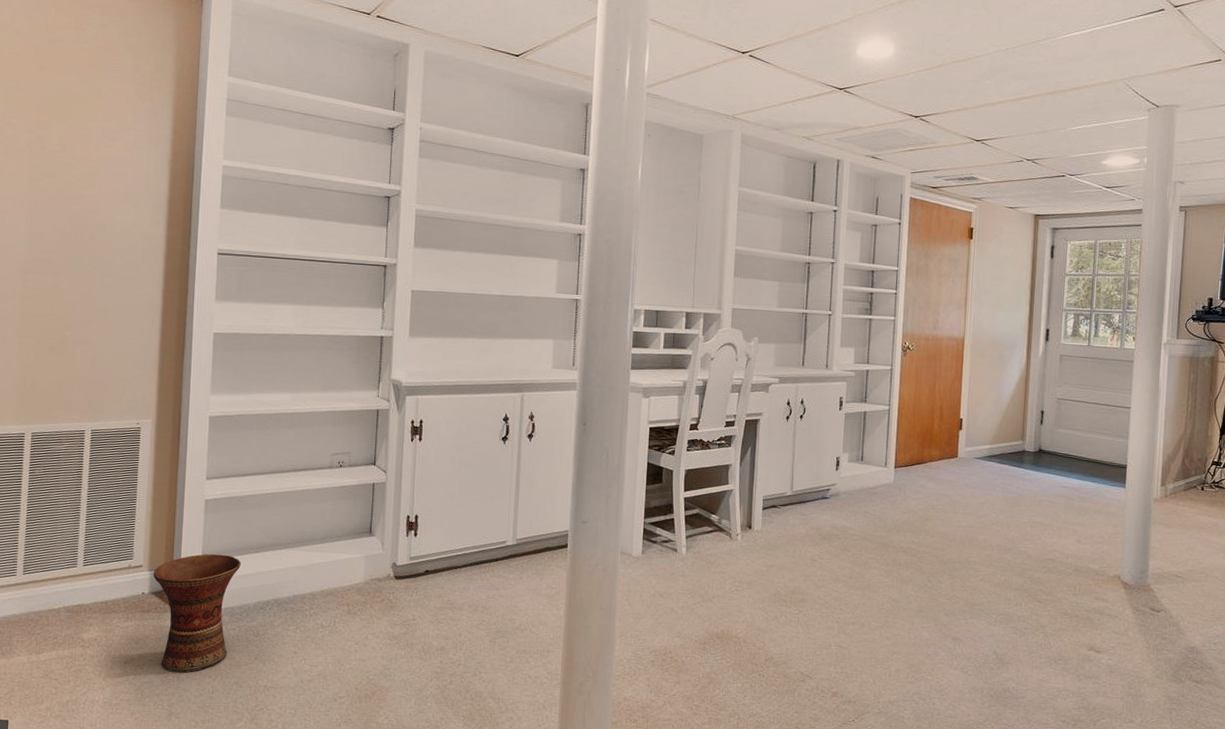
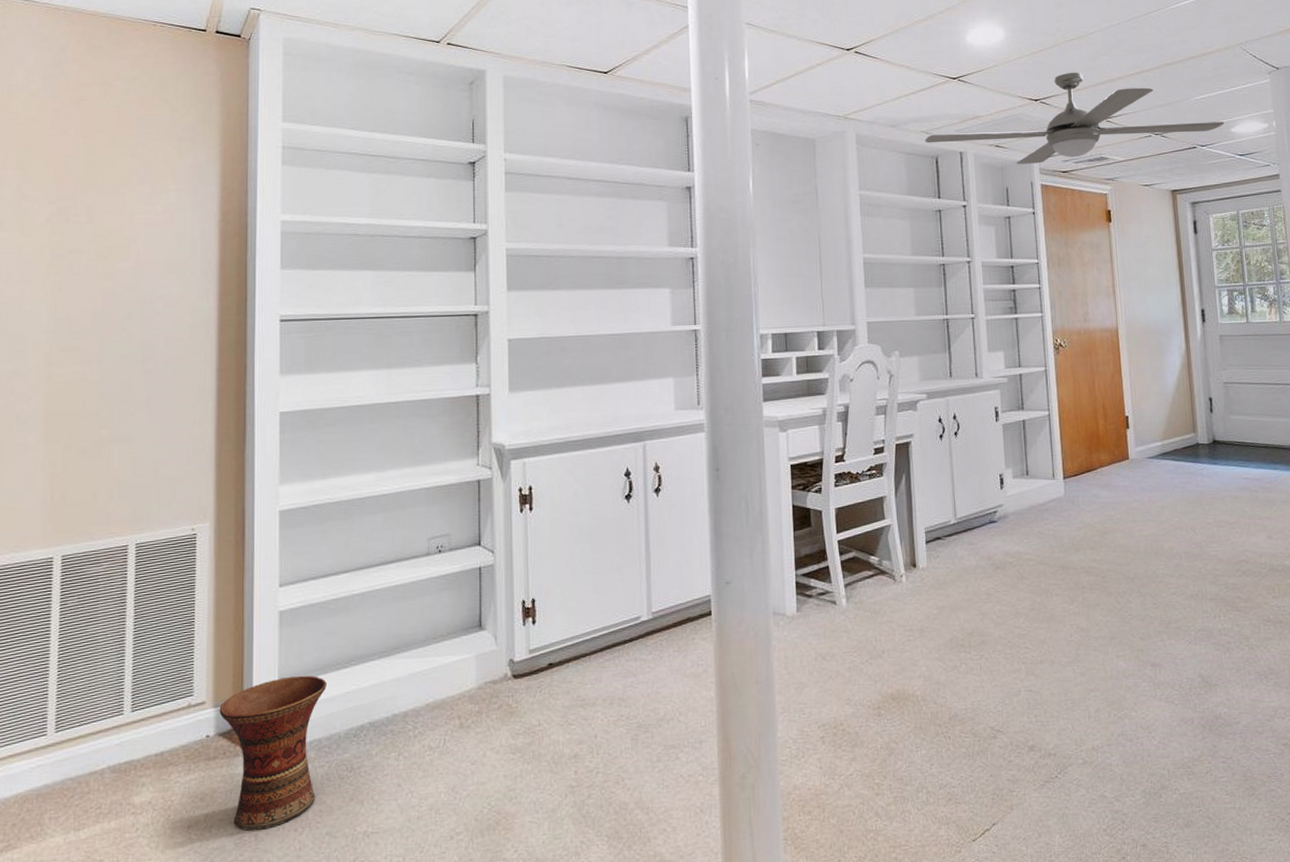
electric fan: none [805,92,1096,177] -> present [925,72,1224,164]

